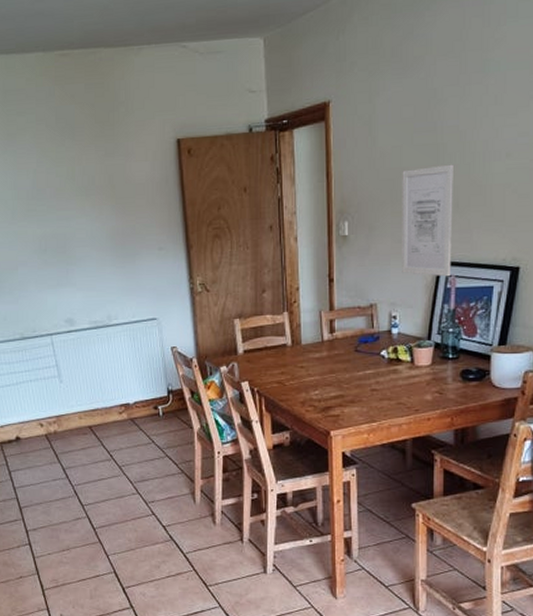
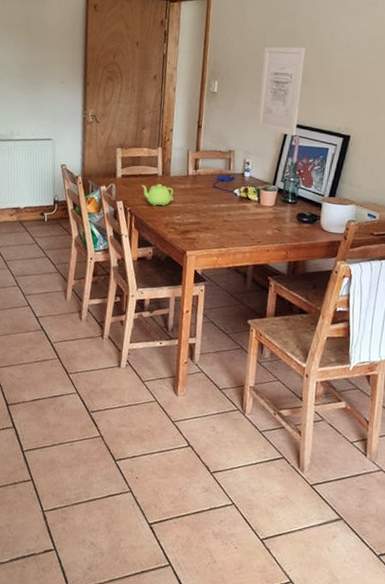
teapot: none [268,356,308,382] -> present [141,184,174,207]

